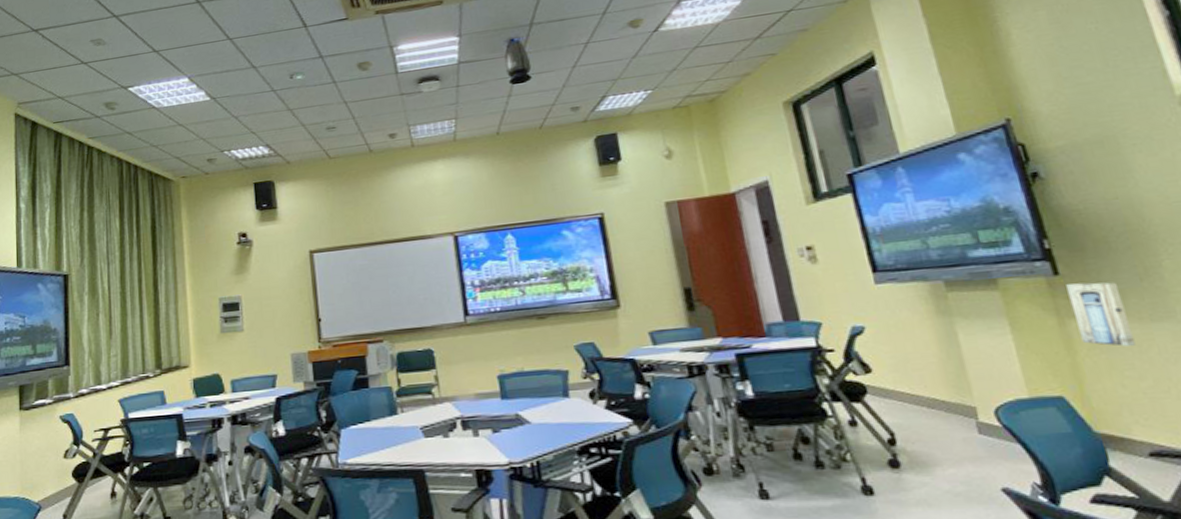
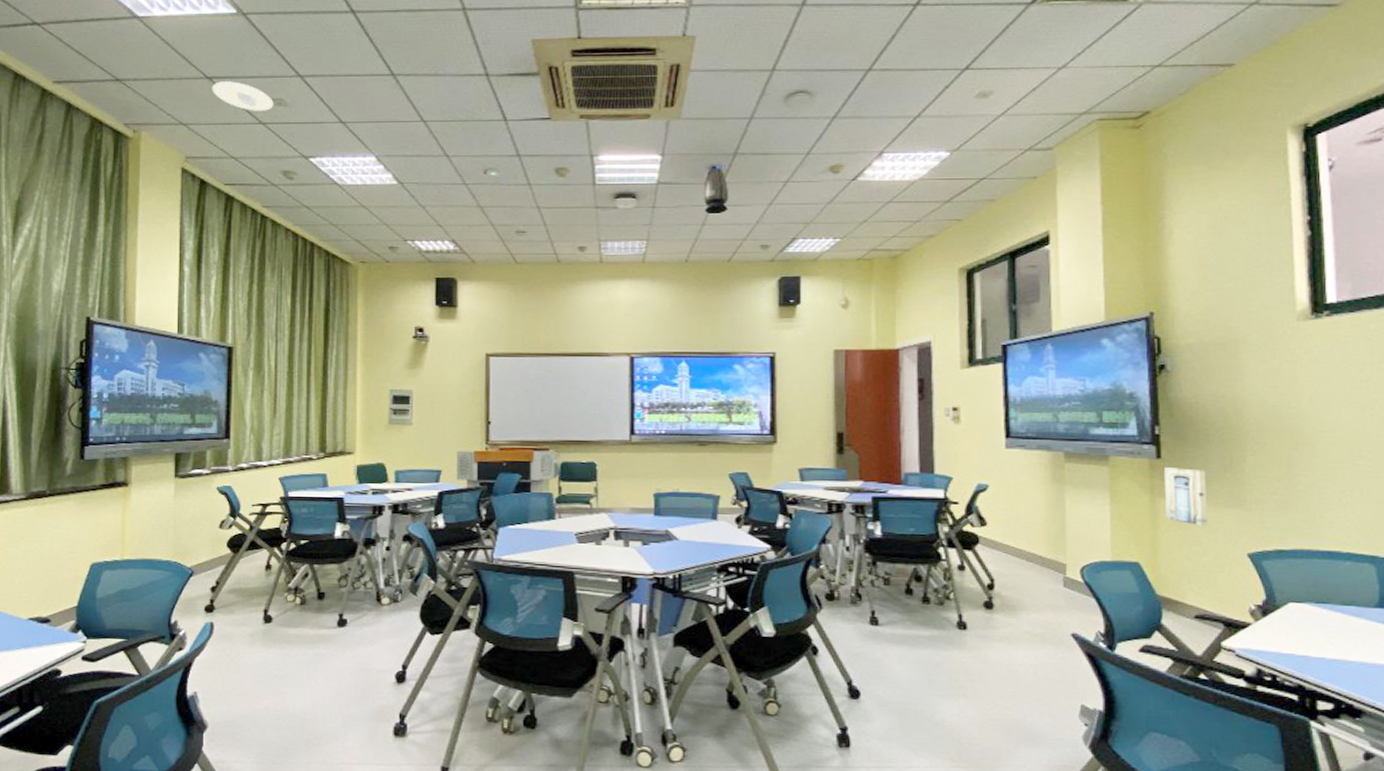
recessed light: none [38,30,93,54] -> present [212,81,274,111]

